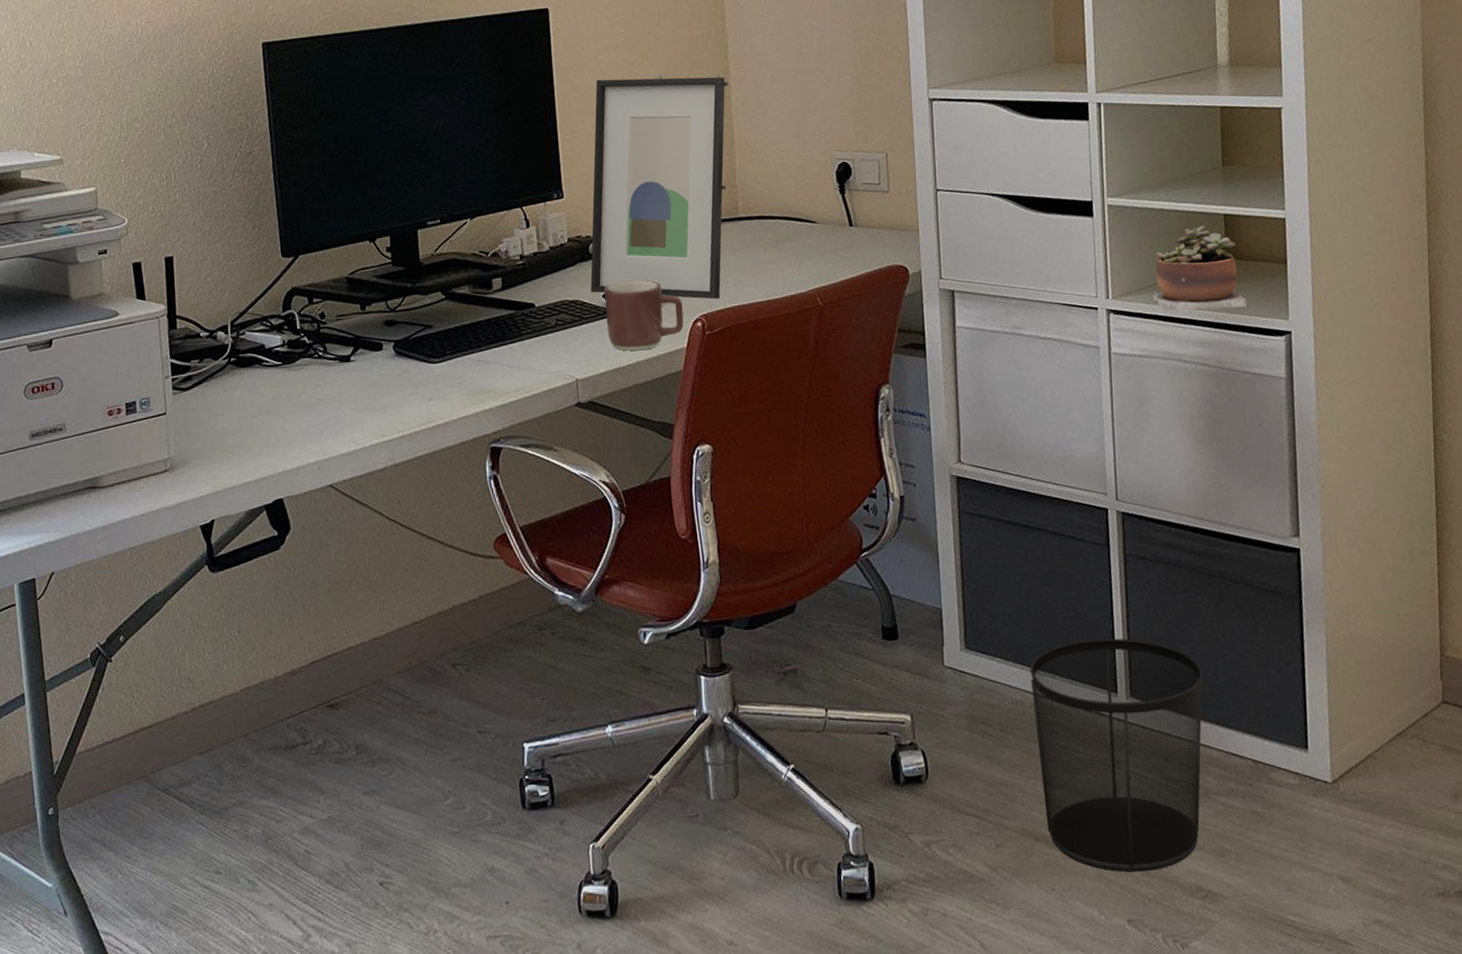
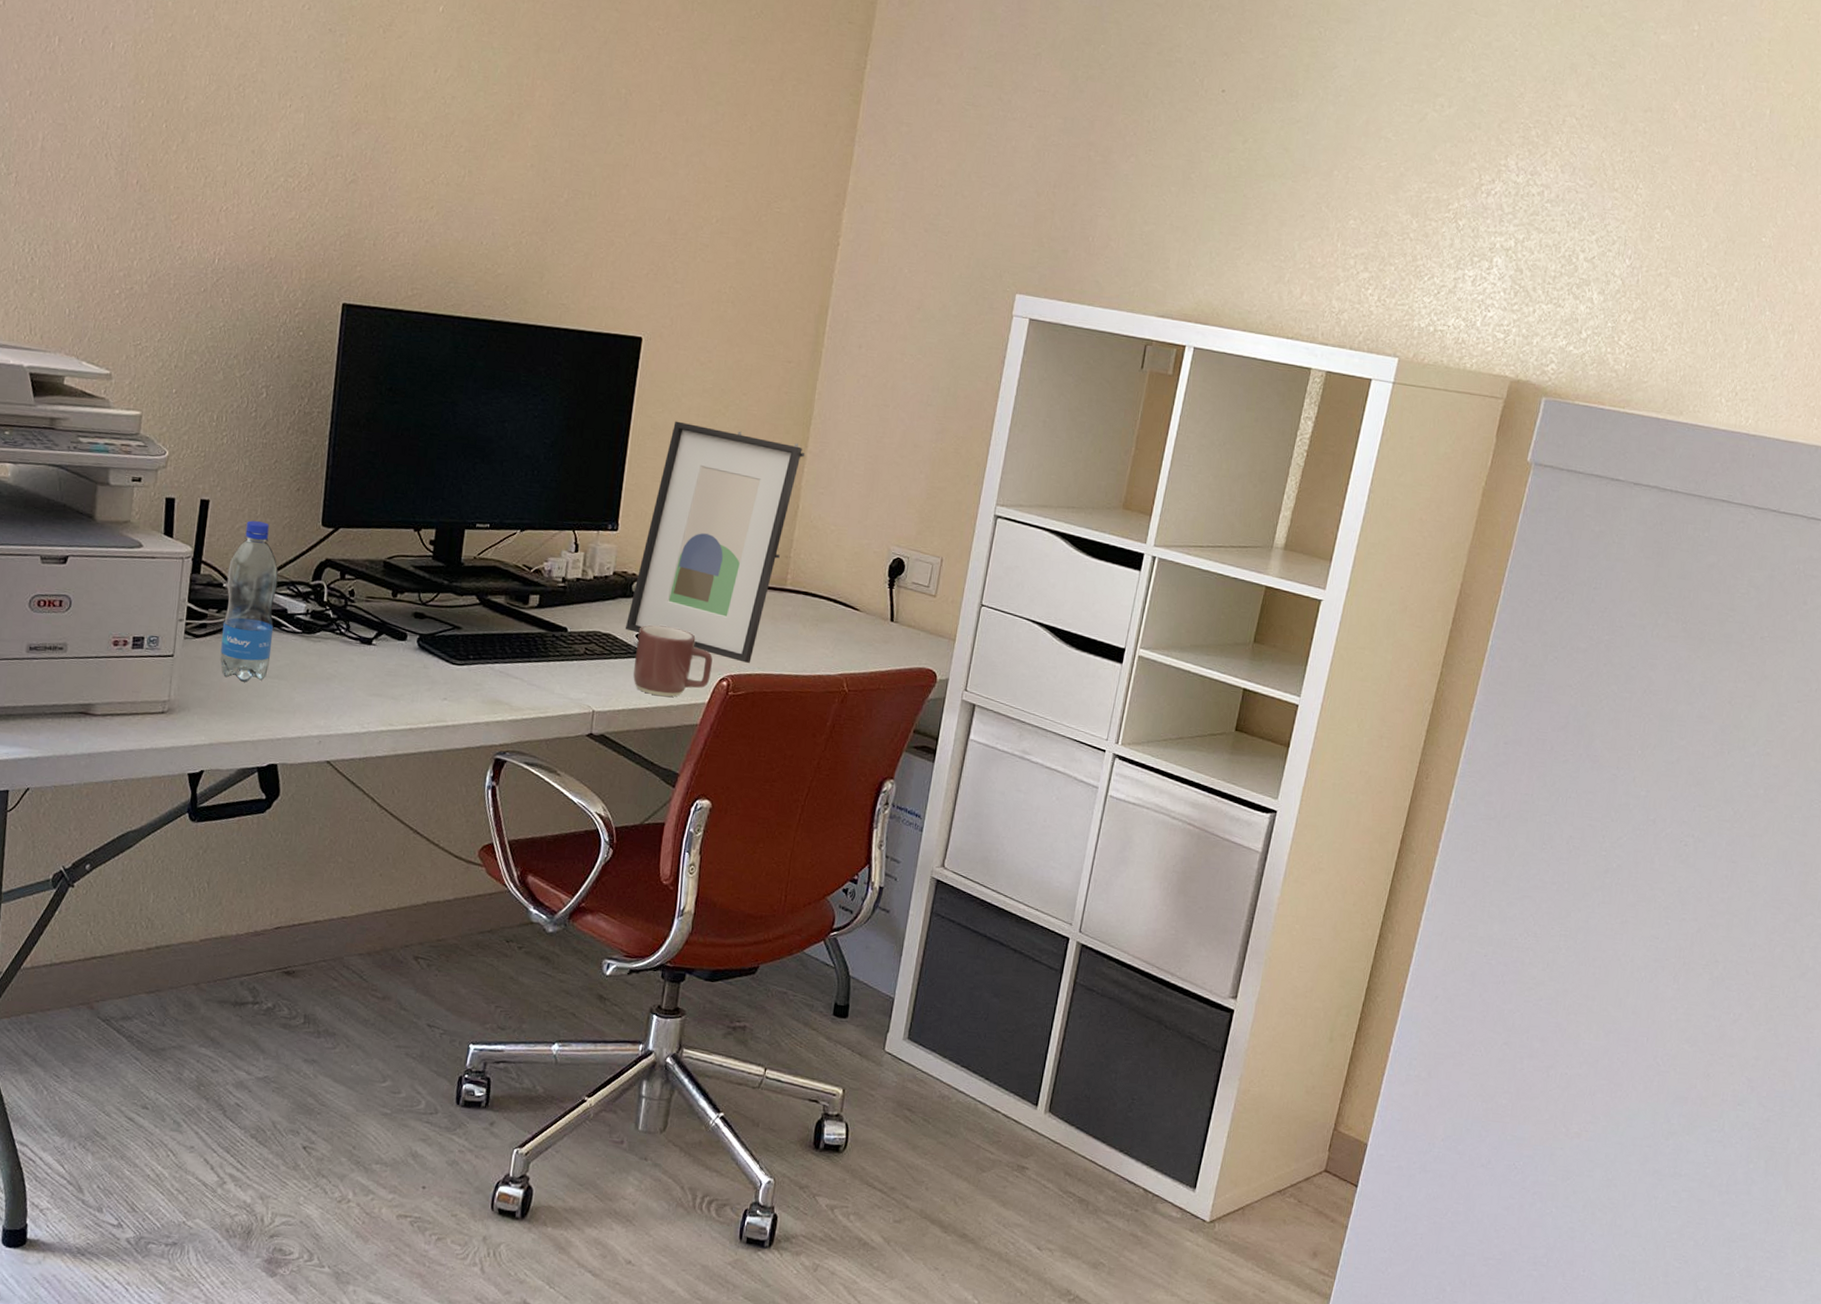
bottle: none [202,265,257,425] -> present [220,520,279,682]
waste bin: present [1029,638,1204,872] -> none [944,1052,1120,1269]
succulent plant: present [1152,225,1248,312] -> none [1158,694,1249,780]

